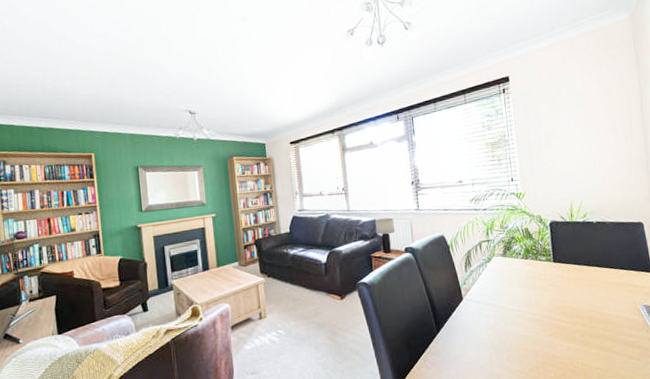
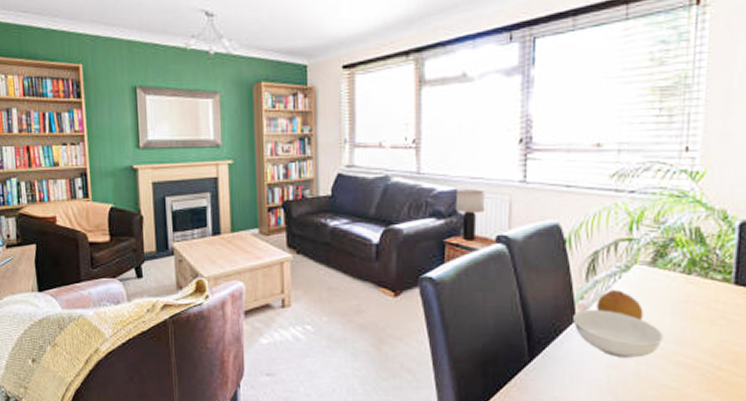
bowl: none [461,289,519,321] -> present [573,309,664,358]
fruit: none [474,275,504,294] -> present [597,290,644,320]

